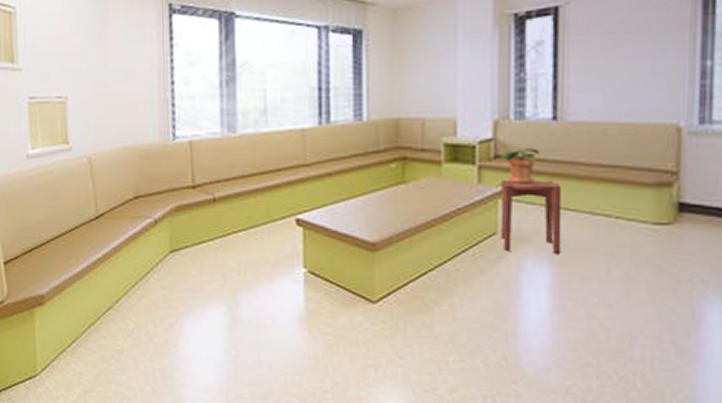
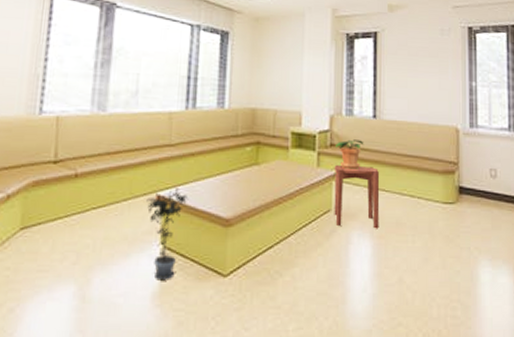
potted plant: none [285,211,329,304] -> present [146,188,189,281]

